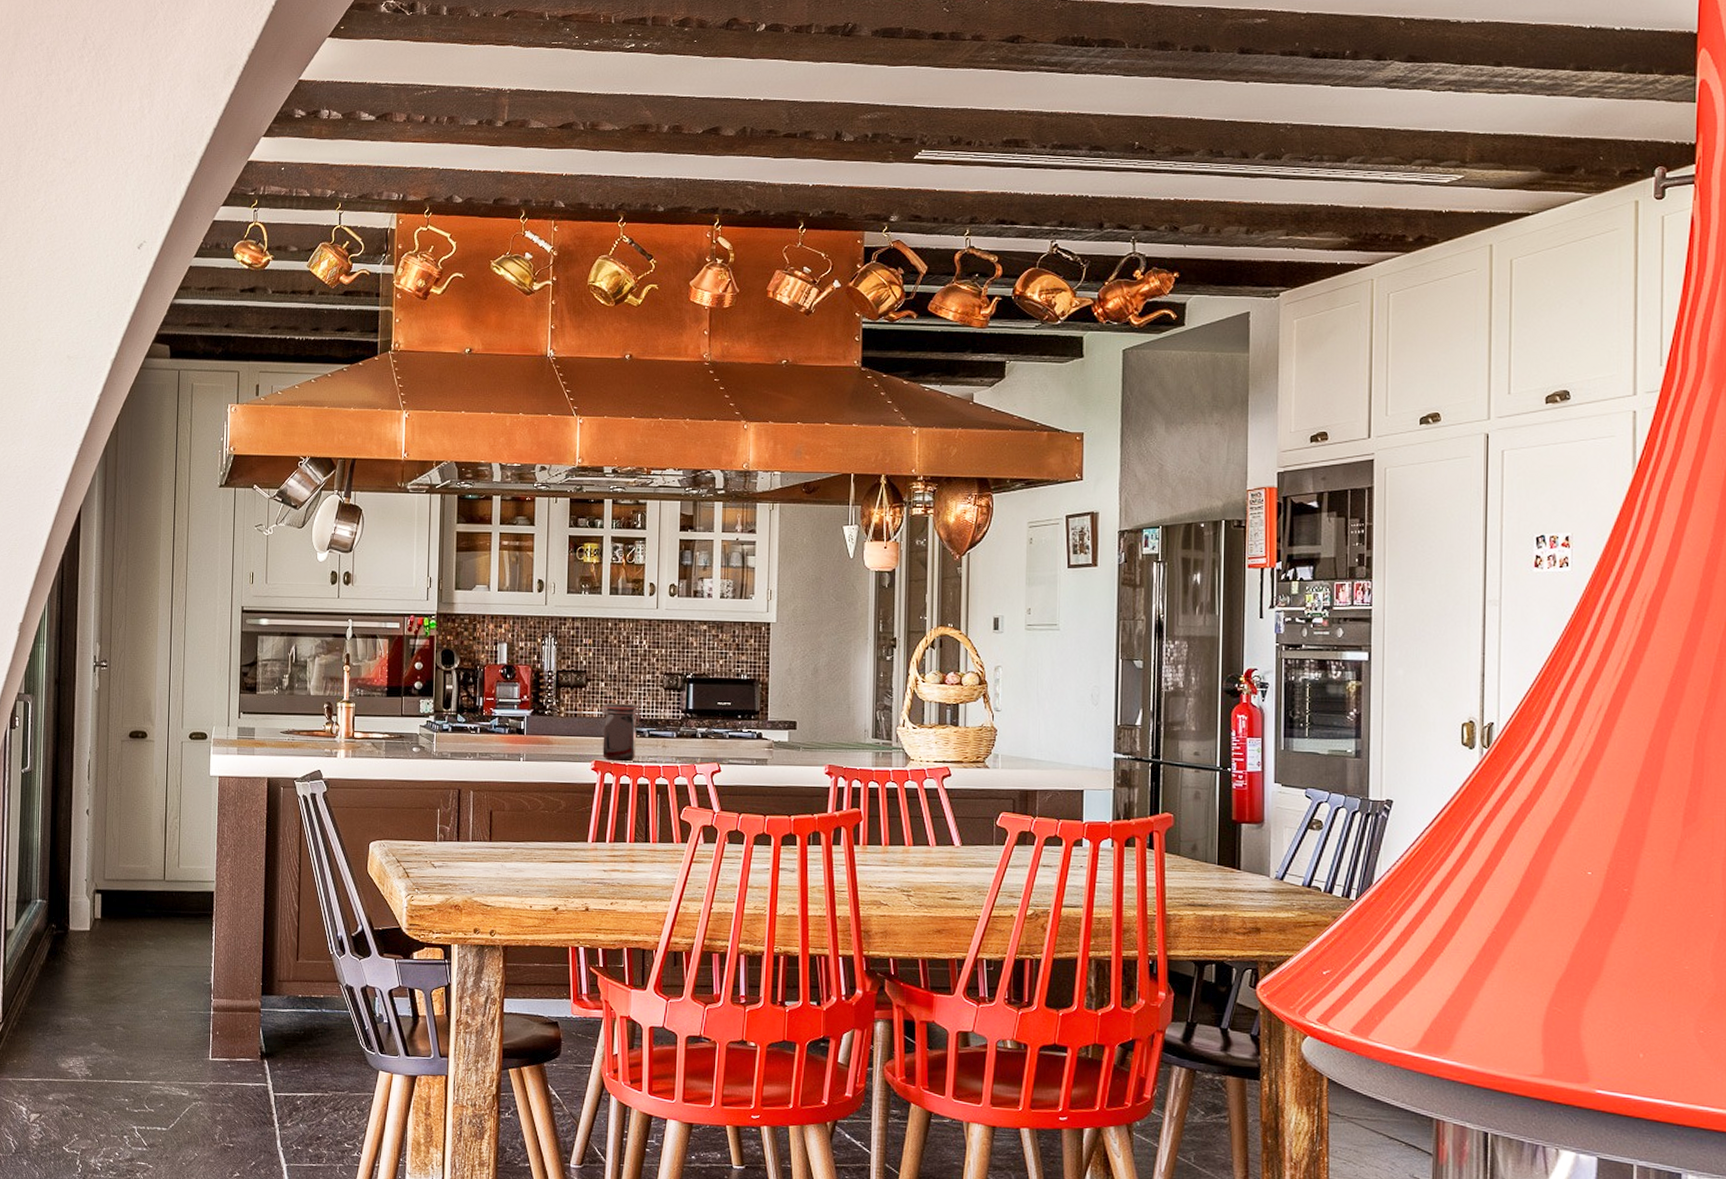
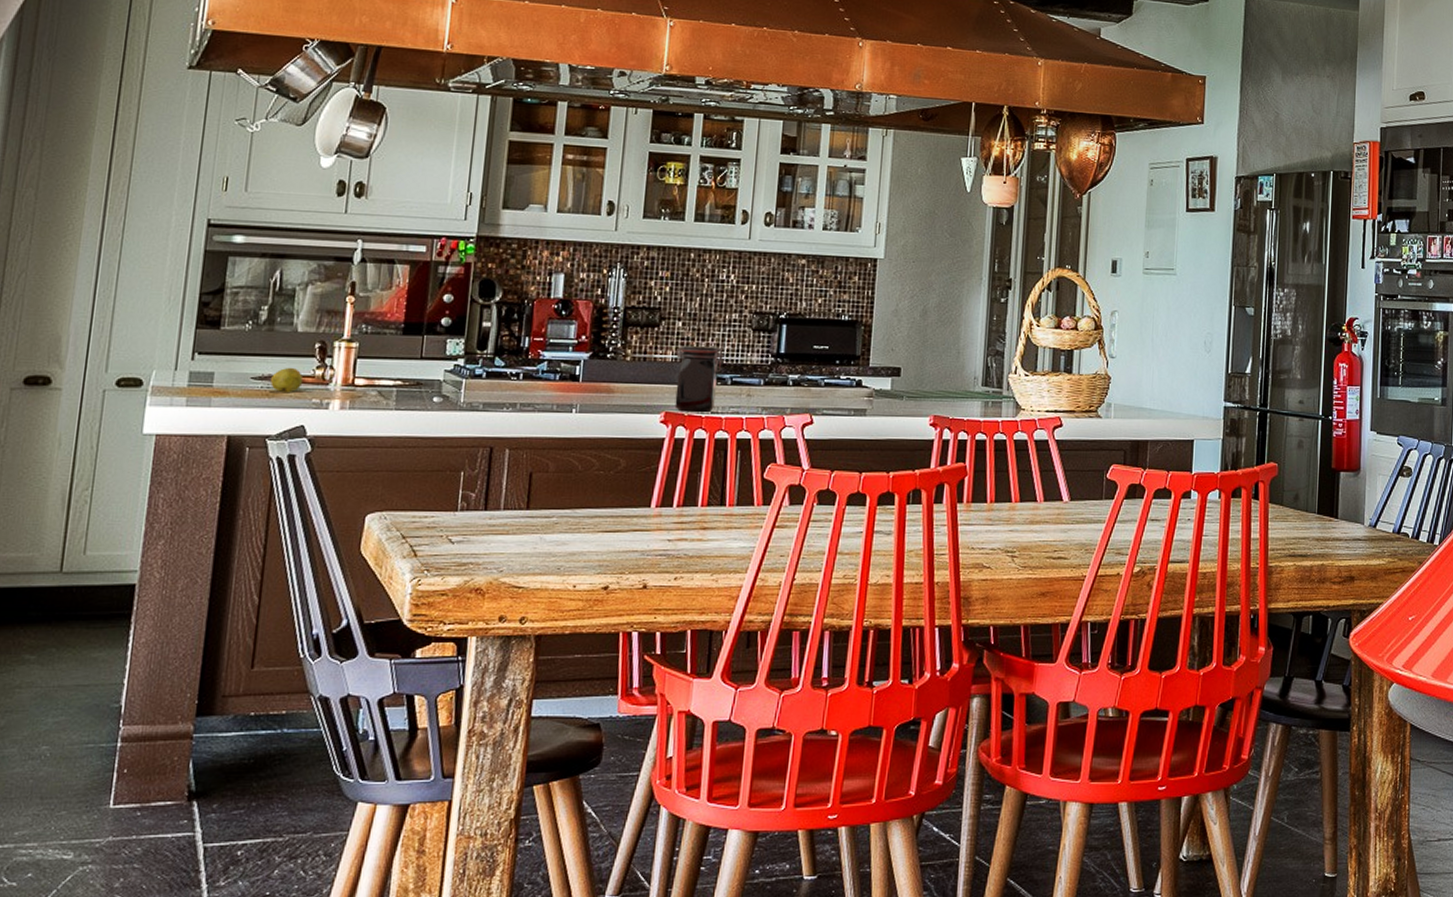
fruit: none [293,723,317,745] -> present [268,367,304,393]

